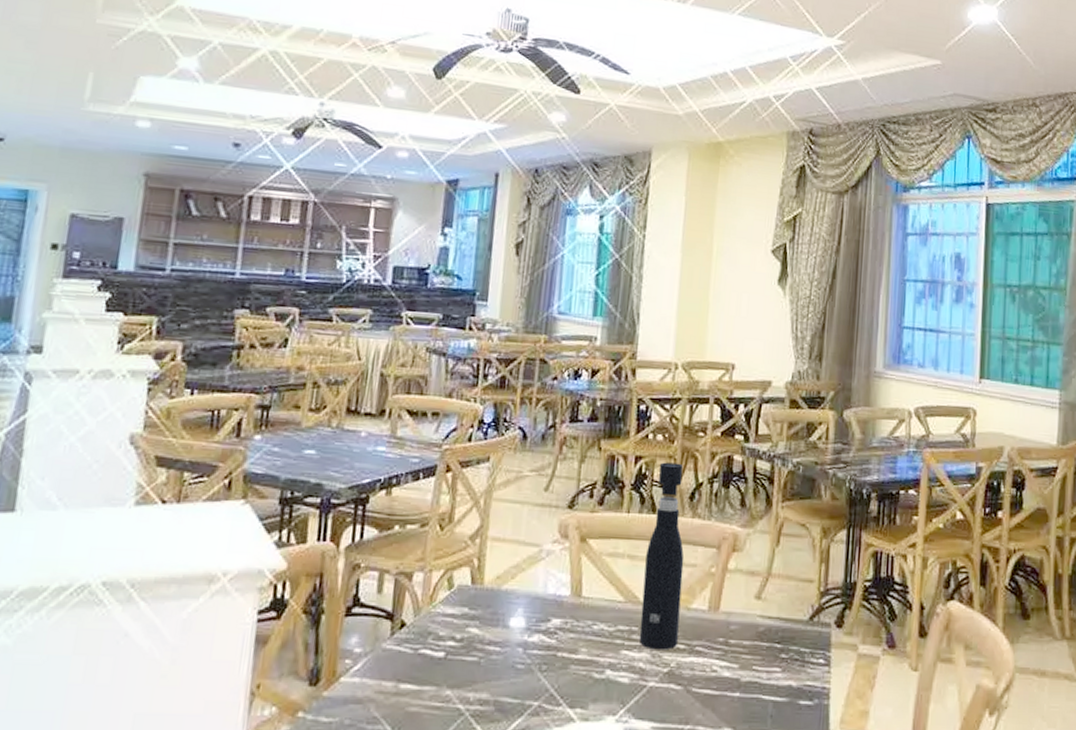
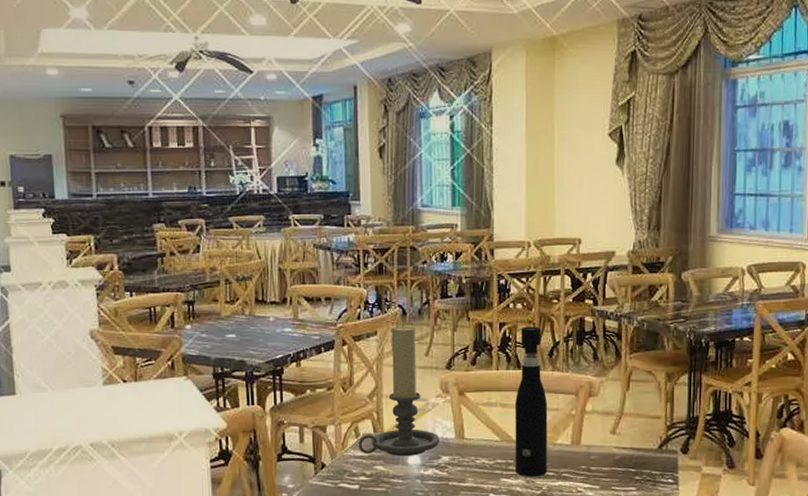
candle holder: none [449,451,552,616] -> present [358,325,440,456]

